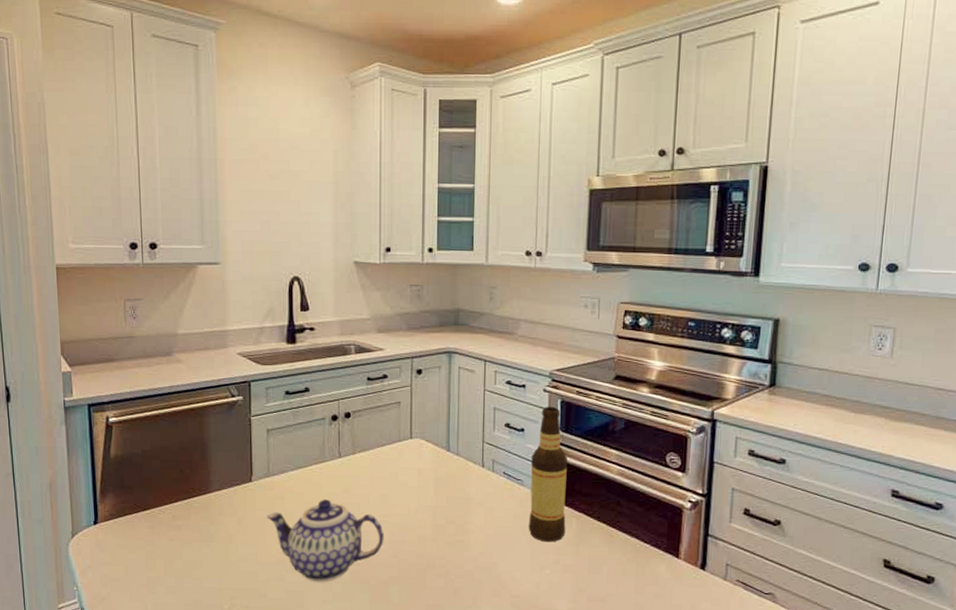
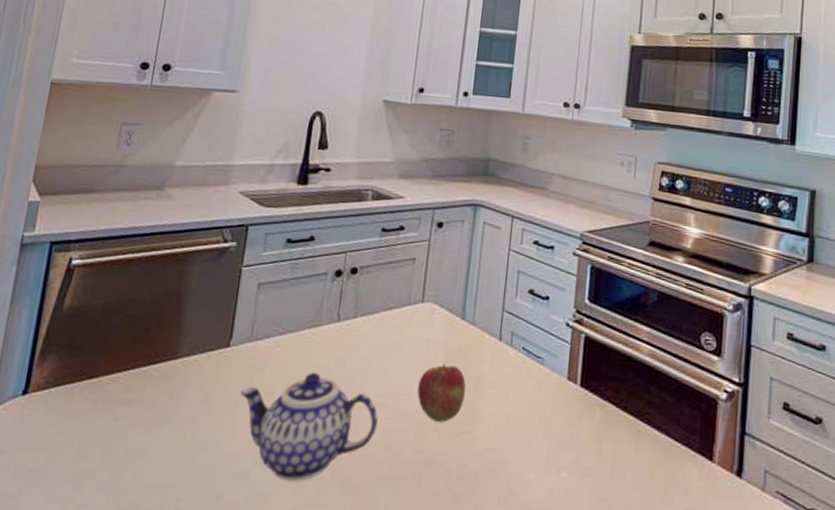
fruit: none [415,488,457,534] -> present [417,364,466,422]
bottle: present [528,406,567,543] -> none [546,271,594,437]

